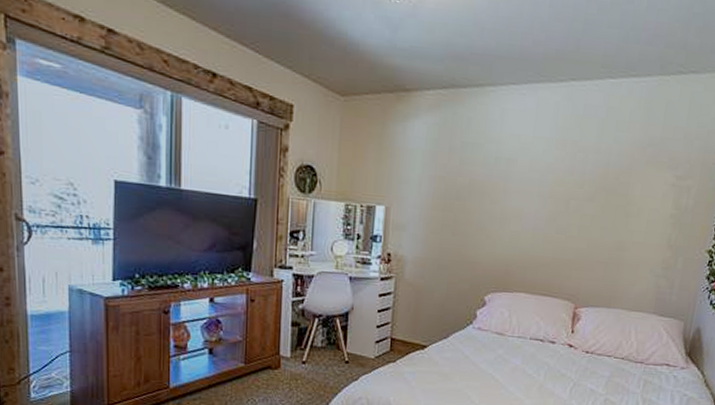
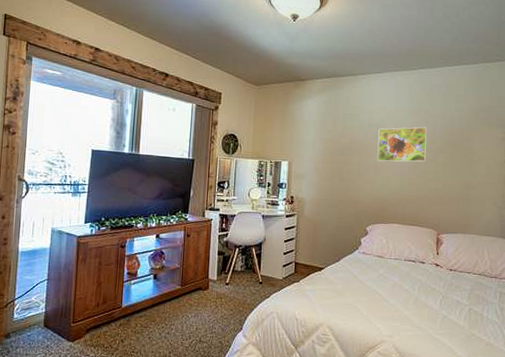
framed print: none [504,164,574,213] -> present [377,126,427,162]

